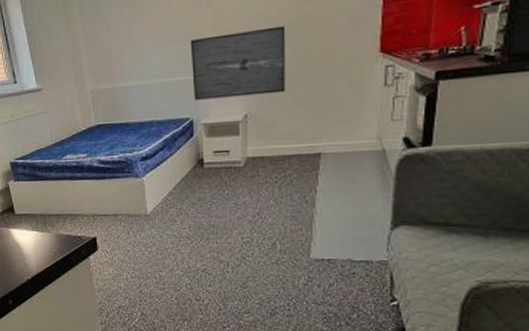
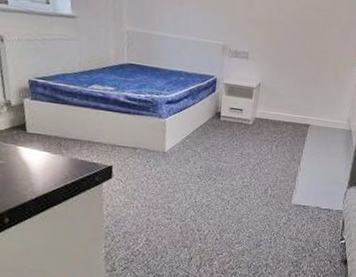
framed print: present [190,25,286,100] -> none [220,12,298,73]

